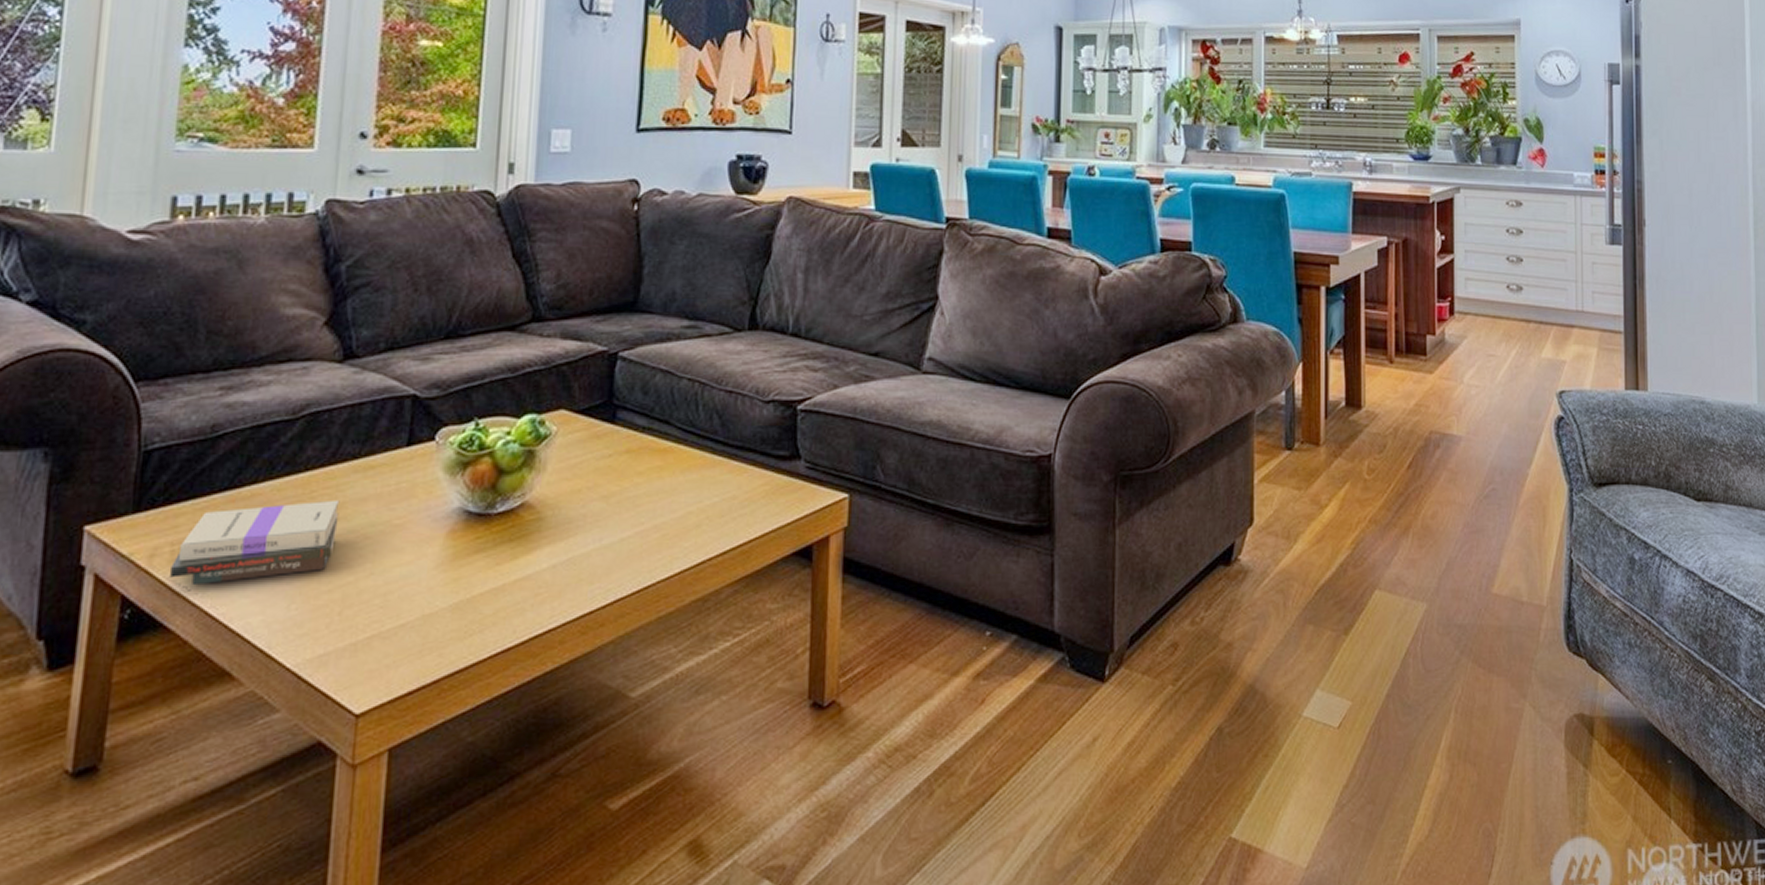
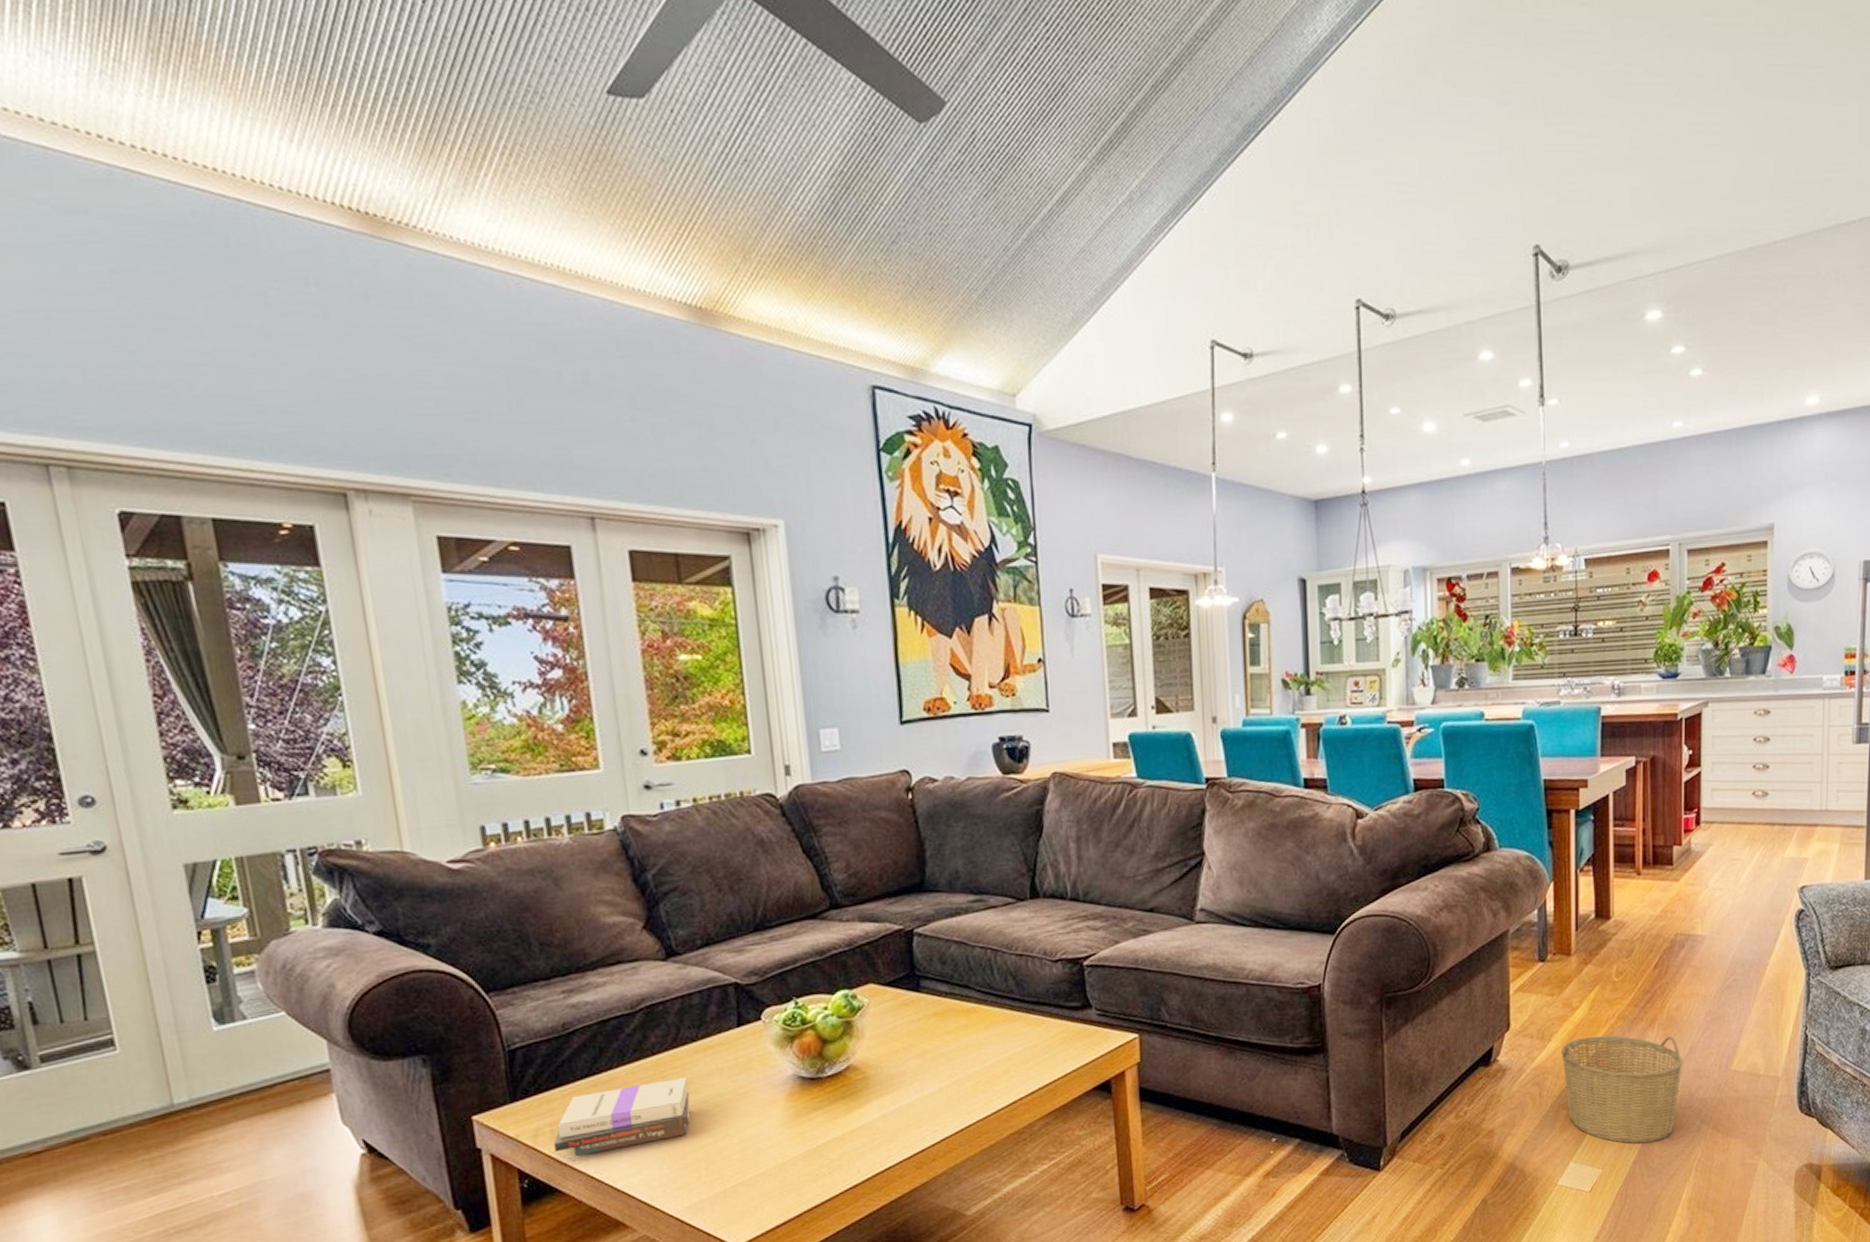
basket: none [1307,540,1440,673] -> present [1560,1035,1683,1144]

